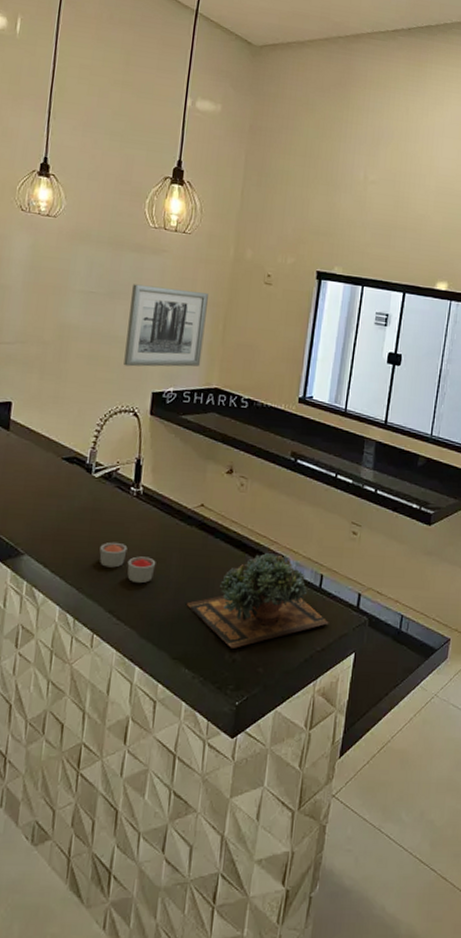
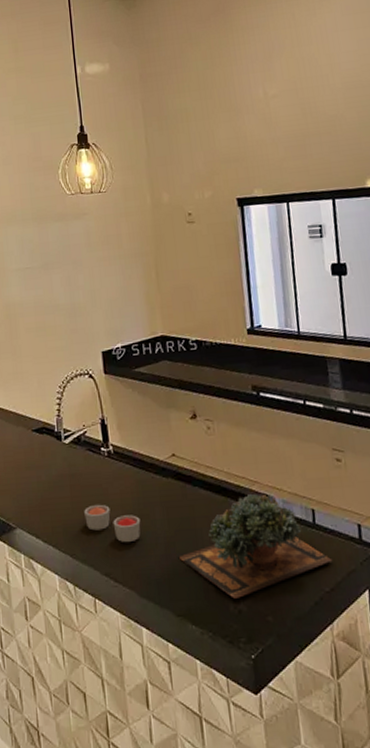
wall art: present [123,284,208,367] -> none [63,245,142,332]

